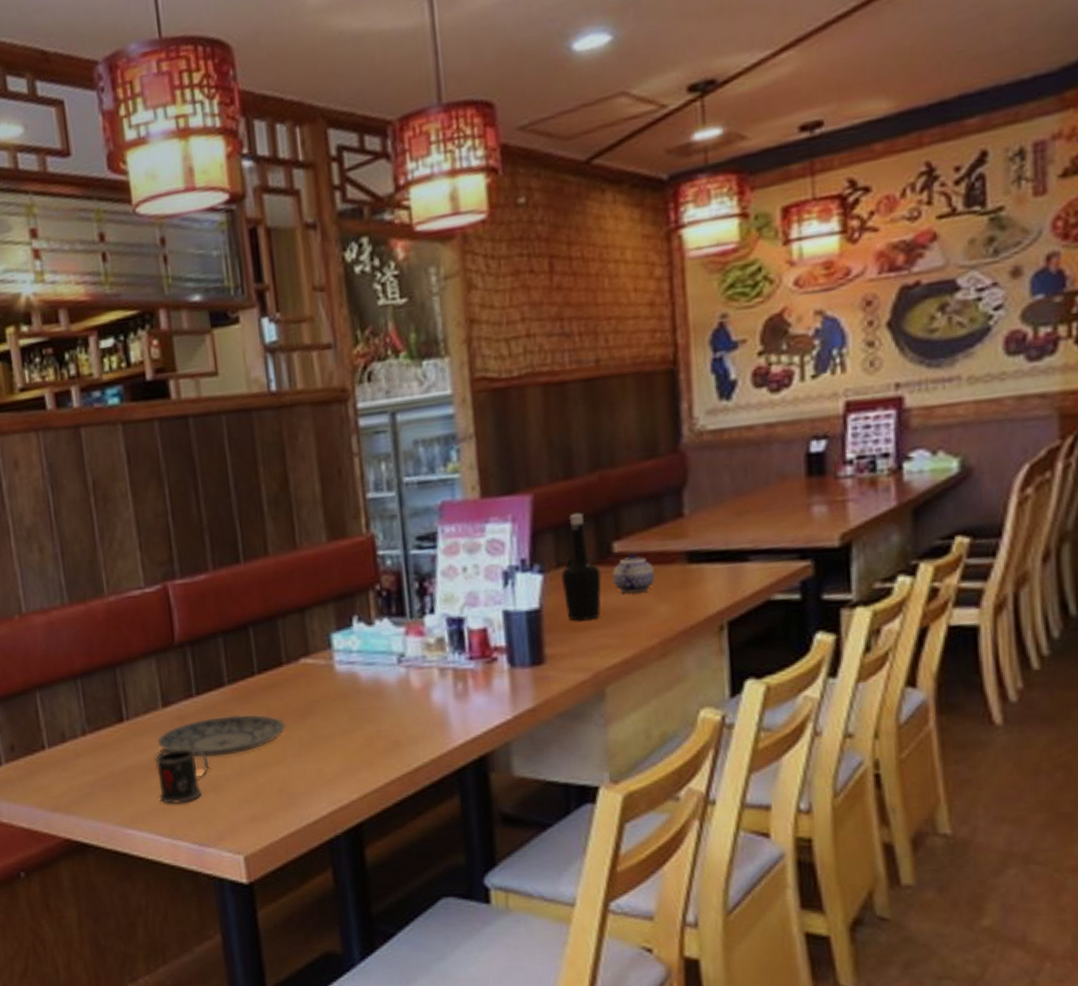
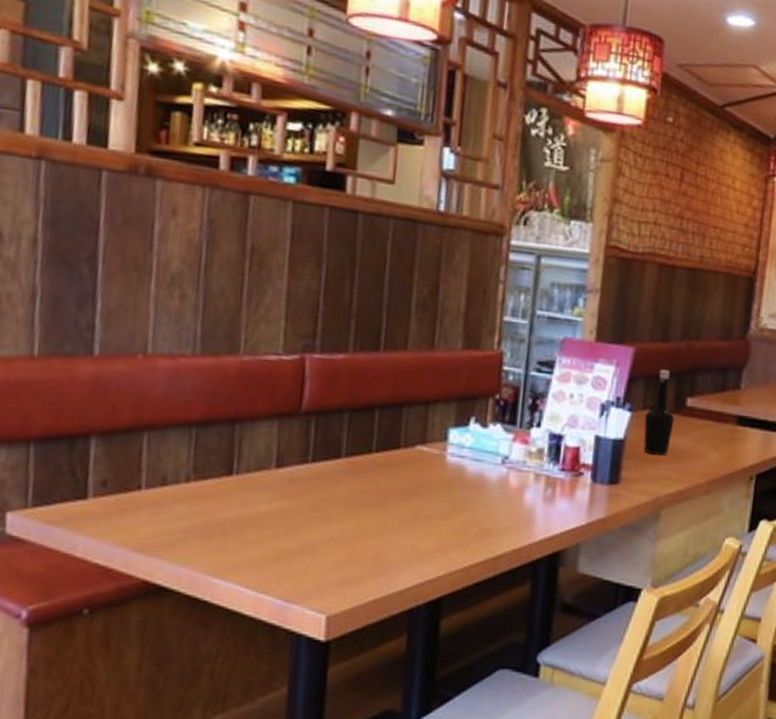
mug: present [155,749,209,804] -> none [253,508,311,560]
plate: present [157,714,286,758] -> none [263,484,392,521]
teapot: present [612,552,655,594] -> none [682,408,713,442]

